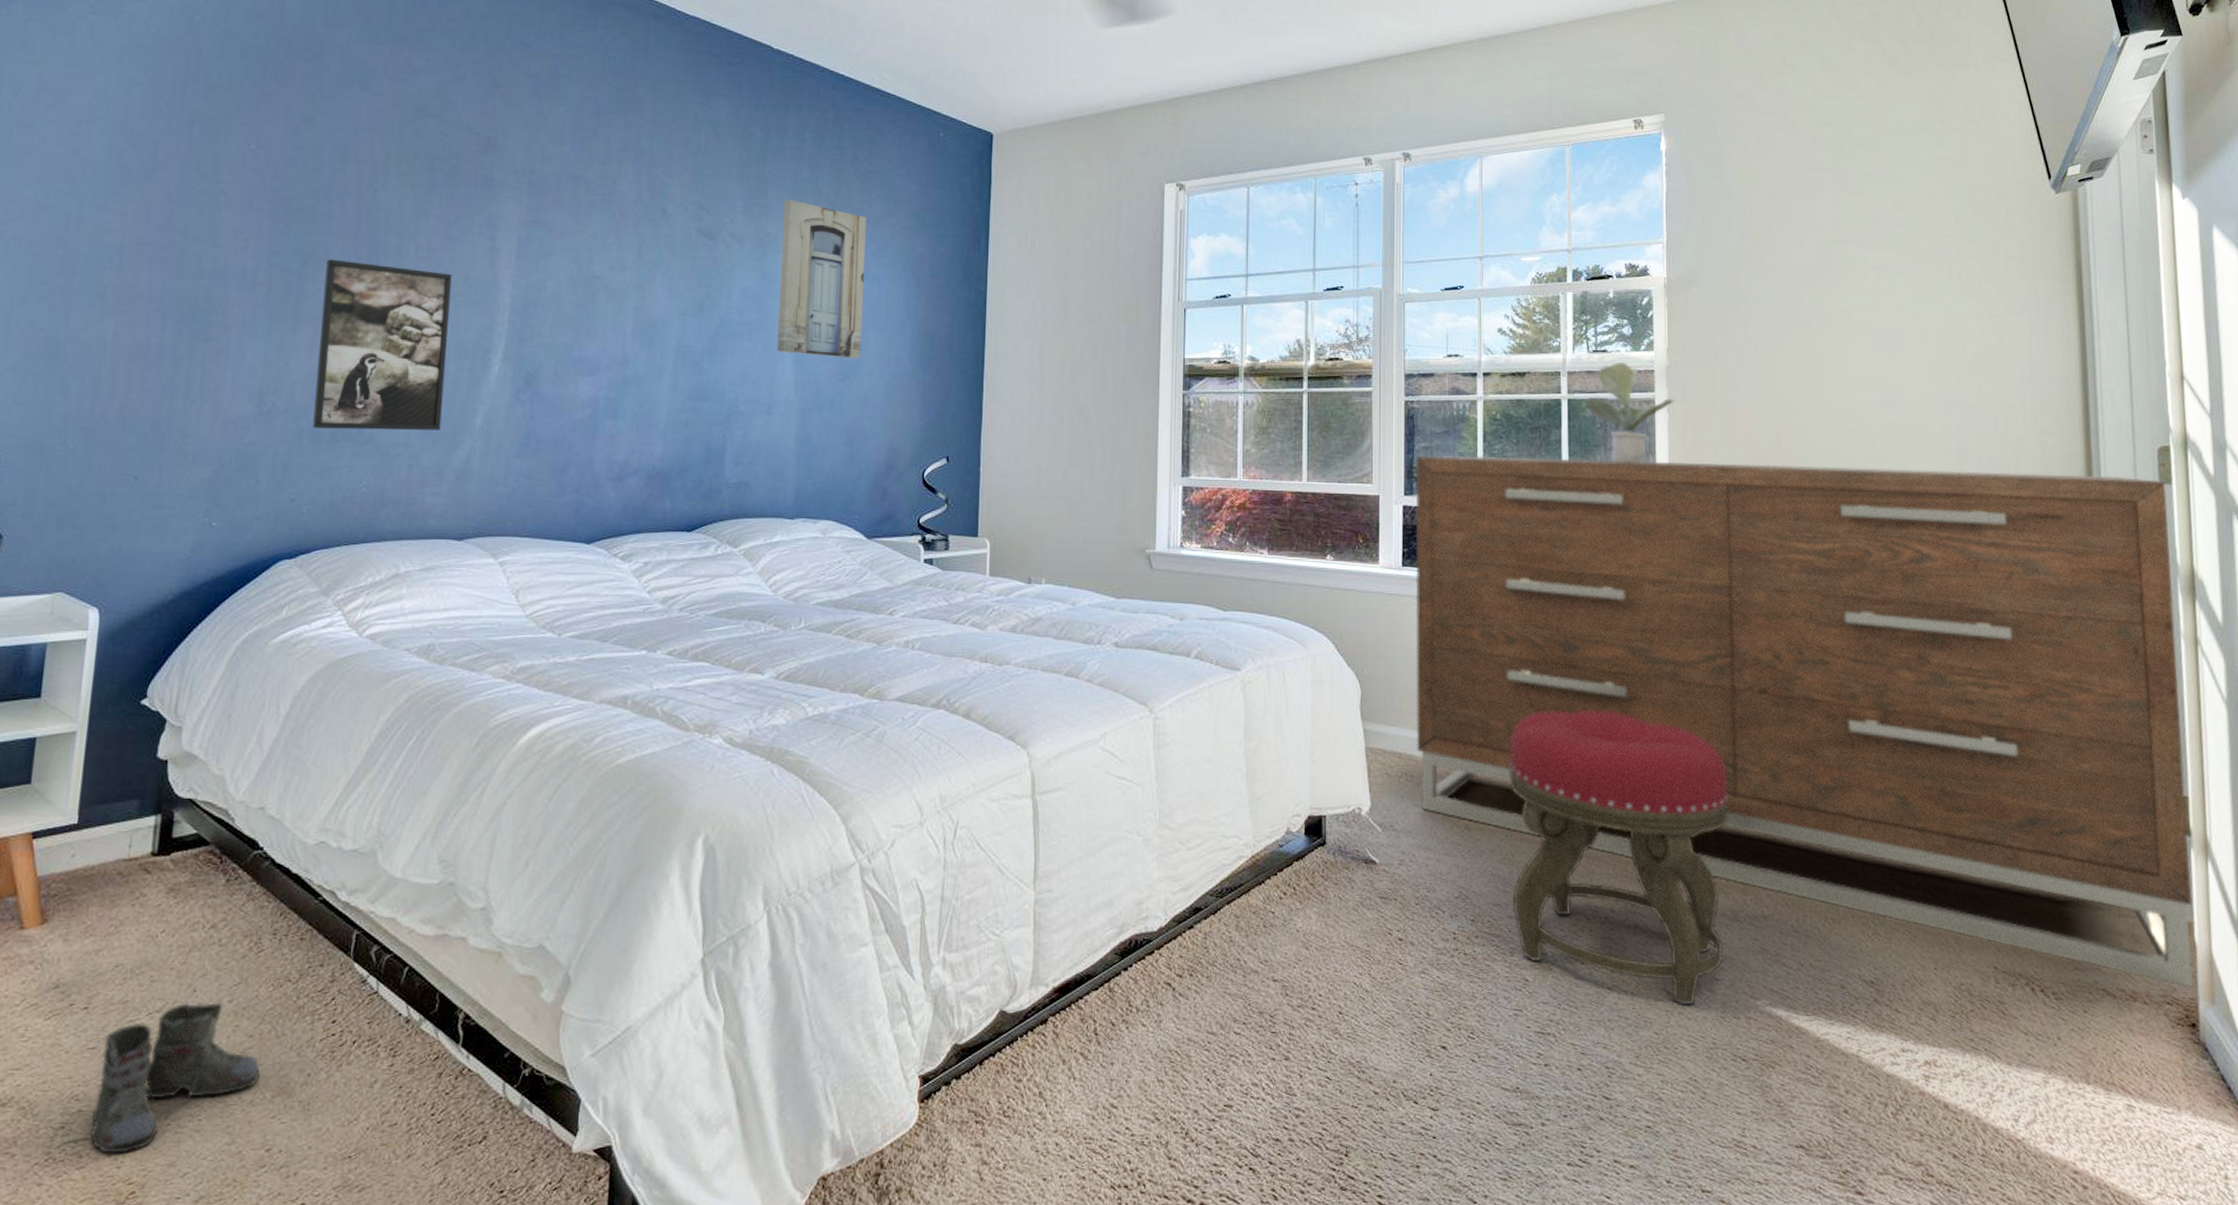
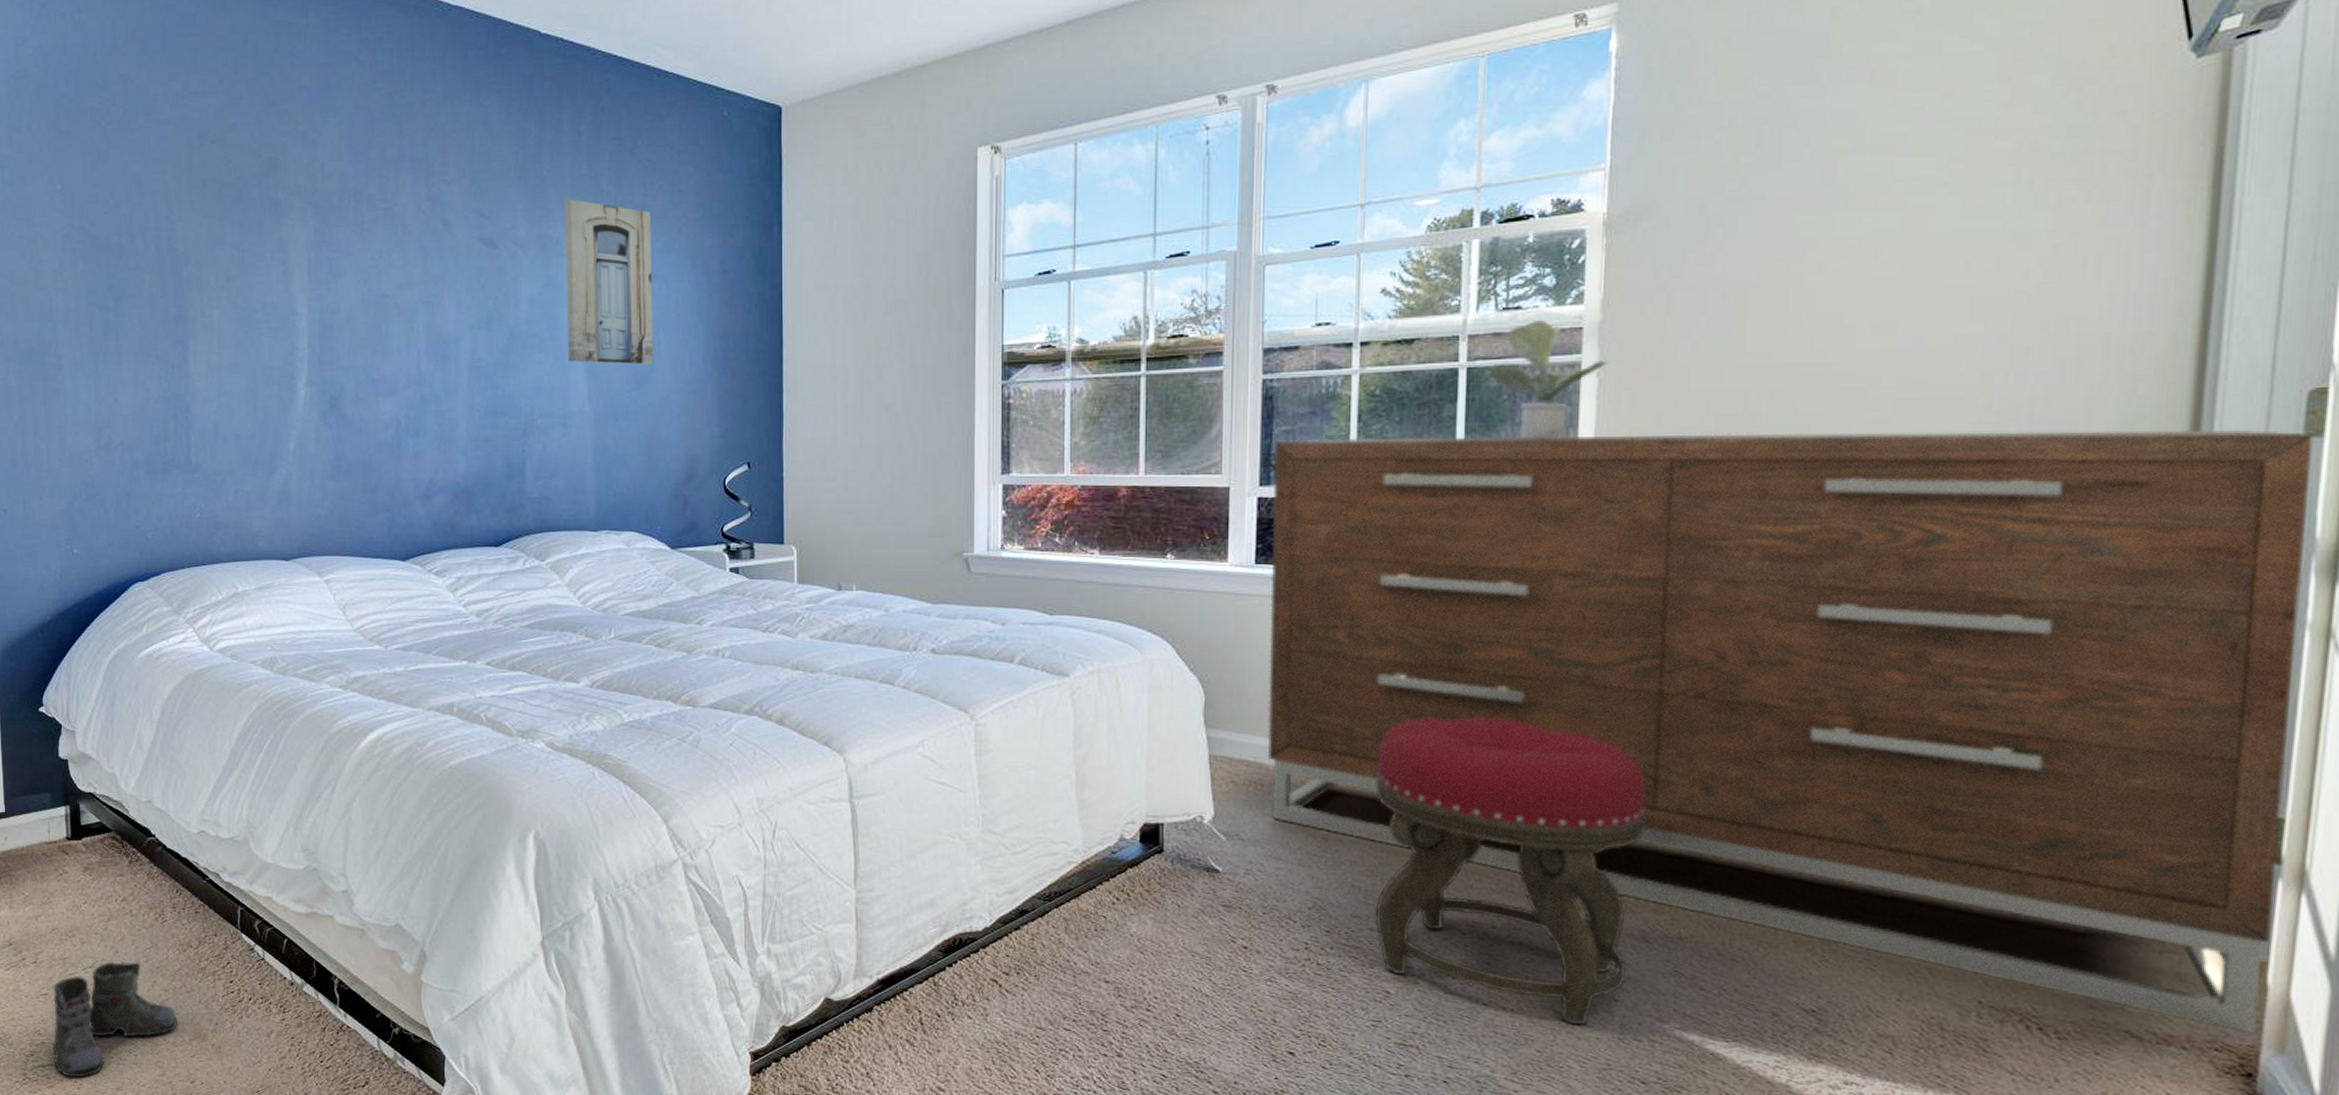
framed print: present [312,259,452,431] -> none [138,294,258,459]

